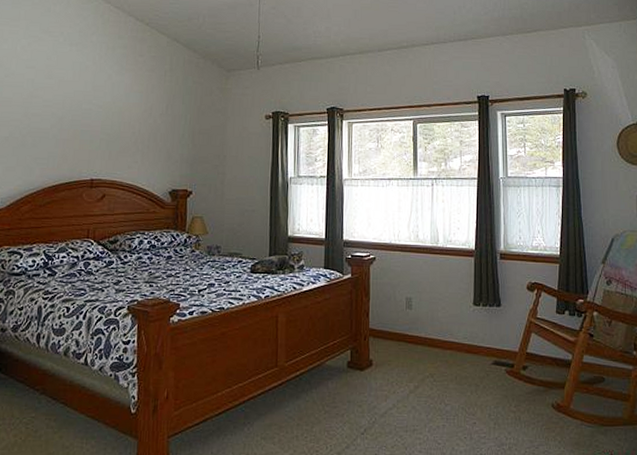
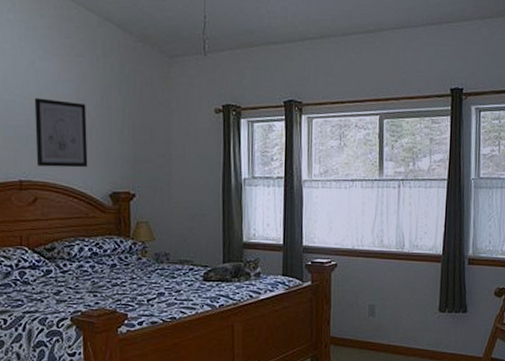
wall art: none [107,106,153,168] -> present [34,97,88,168]

